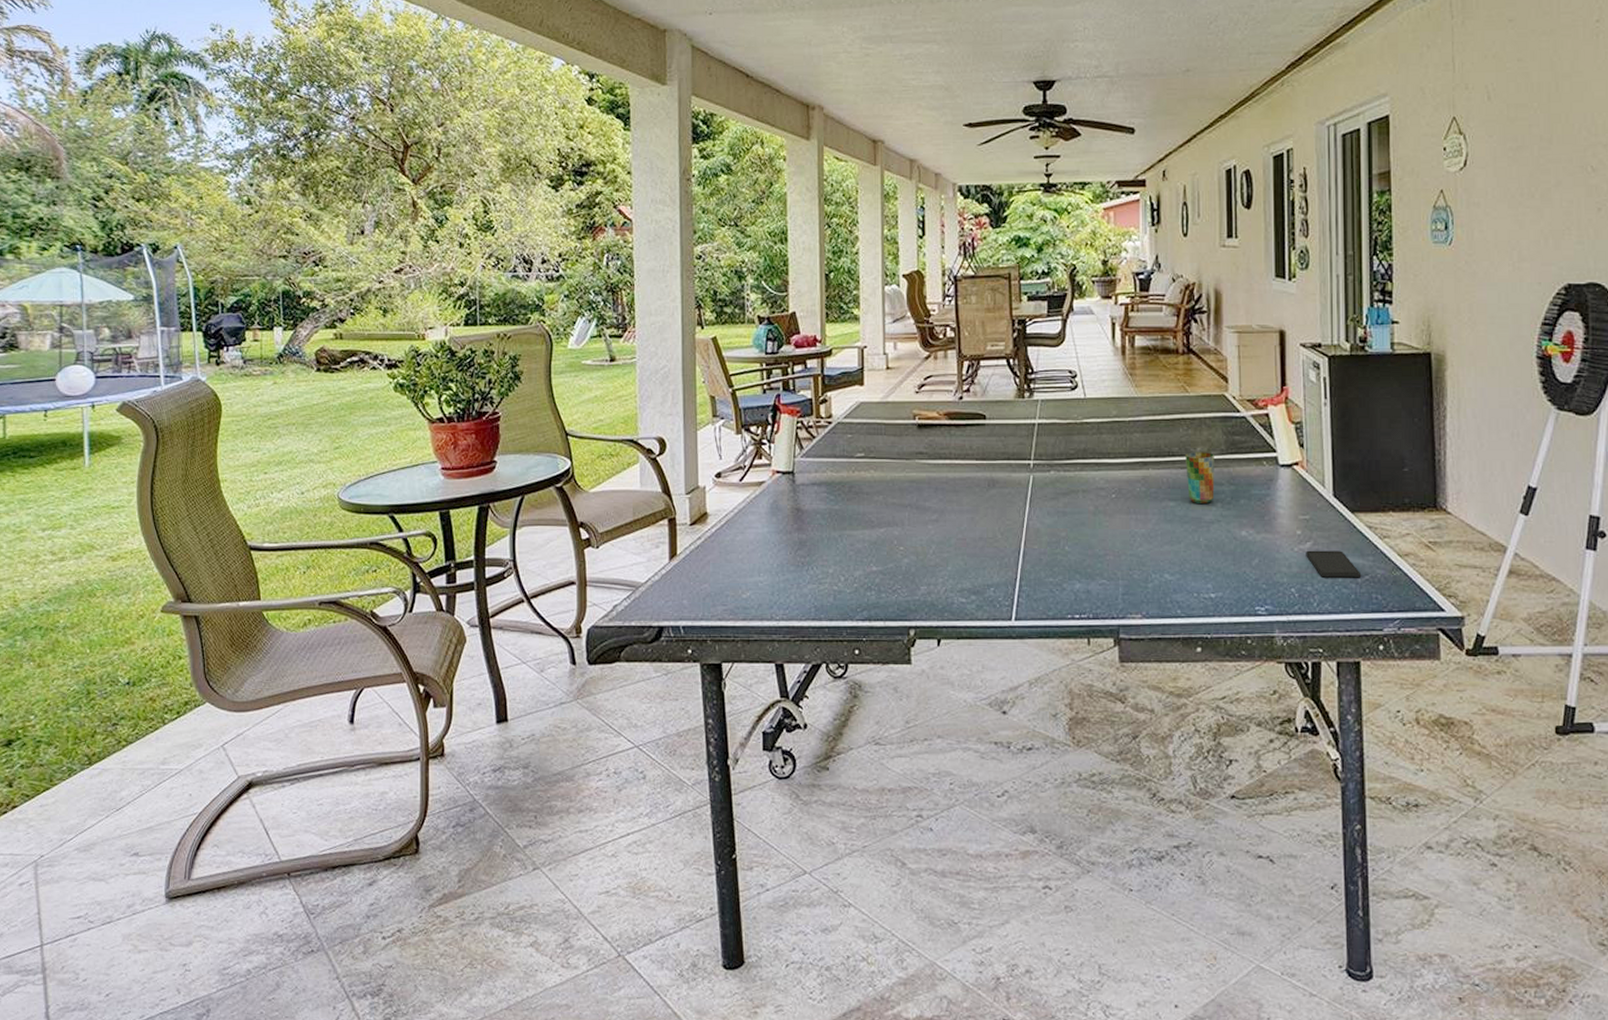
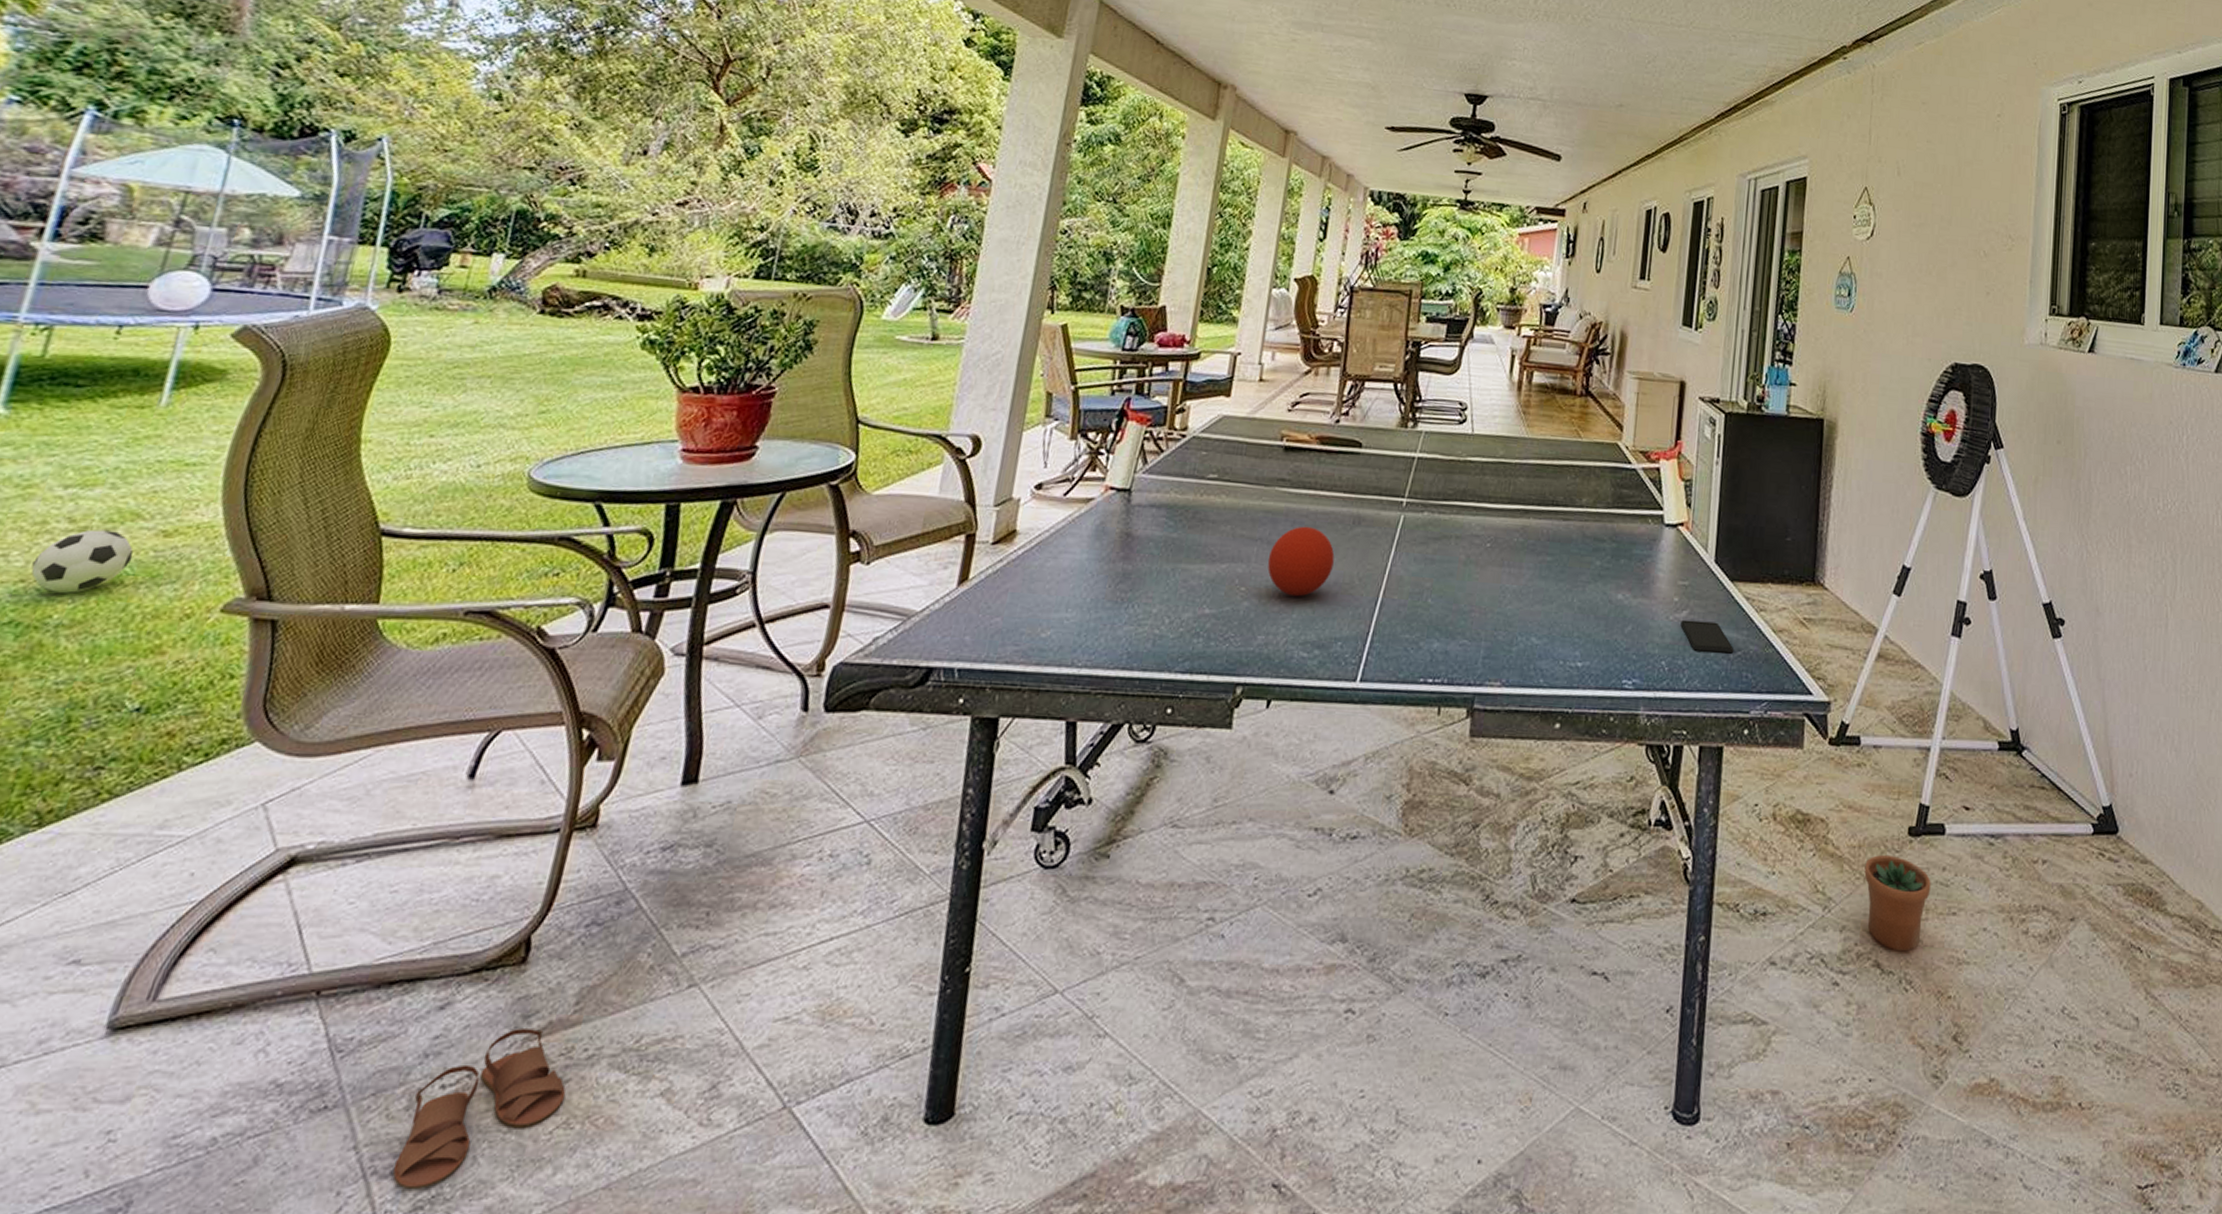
soccer ball: none [38,559,97,606] -> present [31,529,134,594]
sandal: none [365,899,466,1006] -> present [393,1028,566,1189]
ball: none [919,491,976,552] -> present [1267,526,1335,597]
cup: present [1185,452,1215,503] -> none [1567,502,1600,561]
planter: none [1513,752,1583,837] -> present [1864,855,1931,952]

